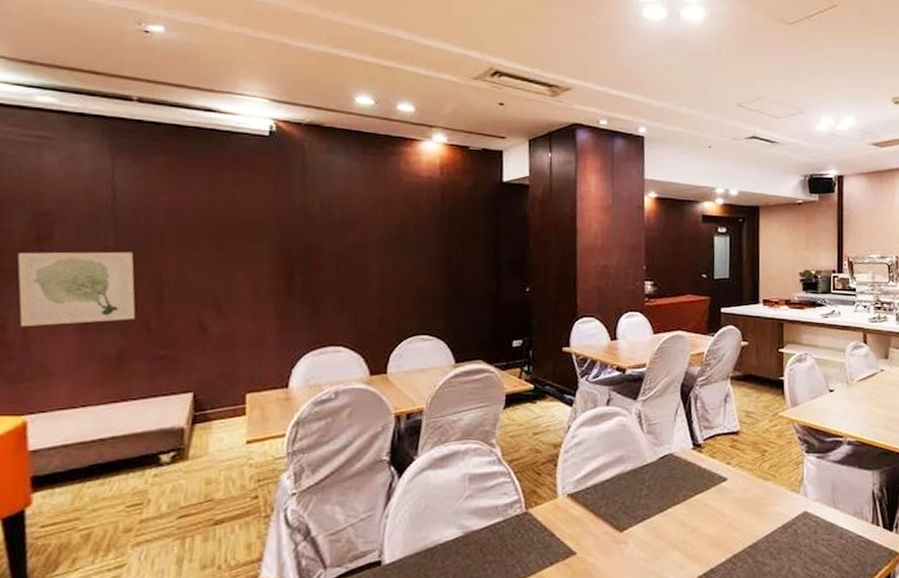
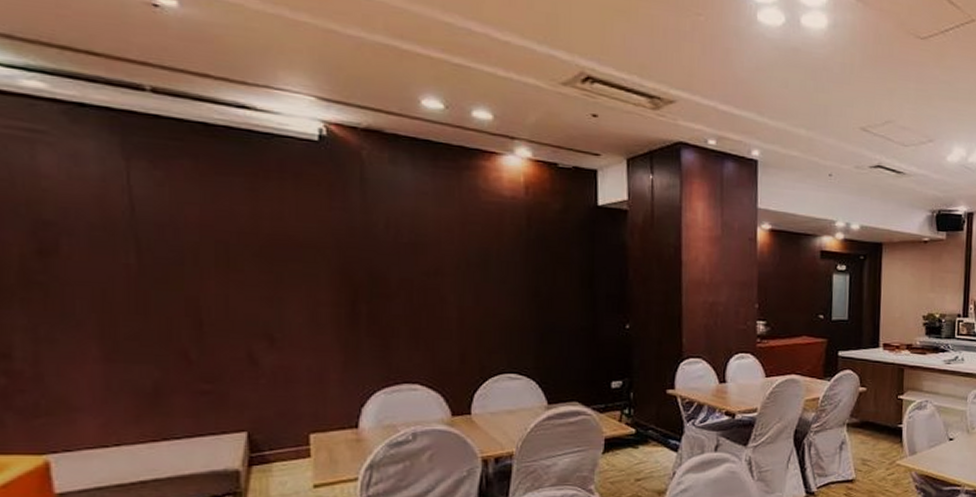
wall art: present [17,251,136,327] -> none [16,268,171,355]

